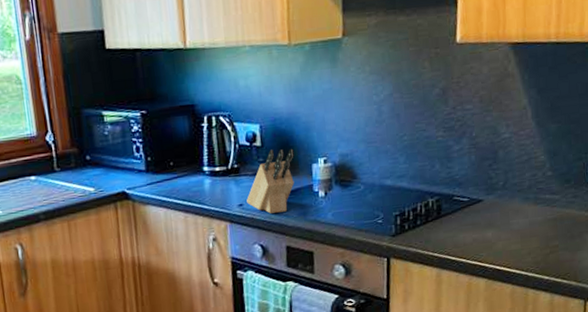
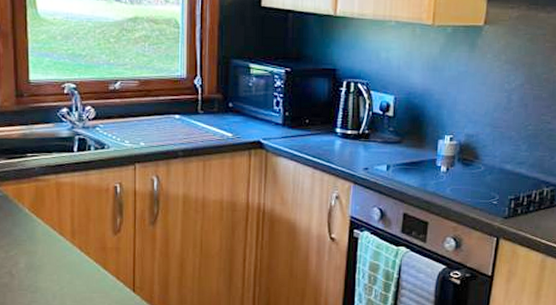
knife block: present [246,148,295,213] -> none [372,121,423,181]

